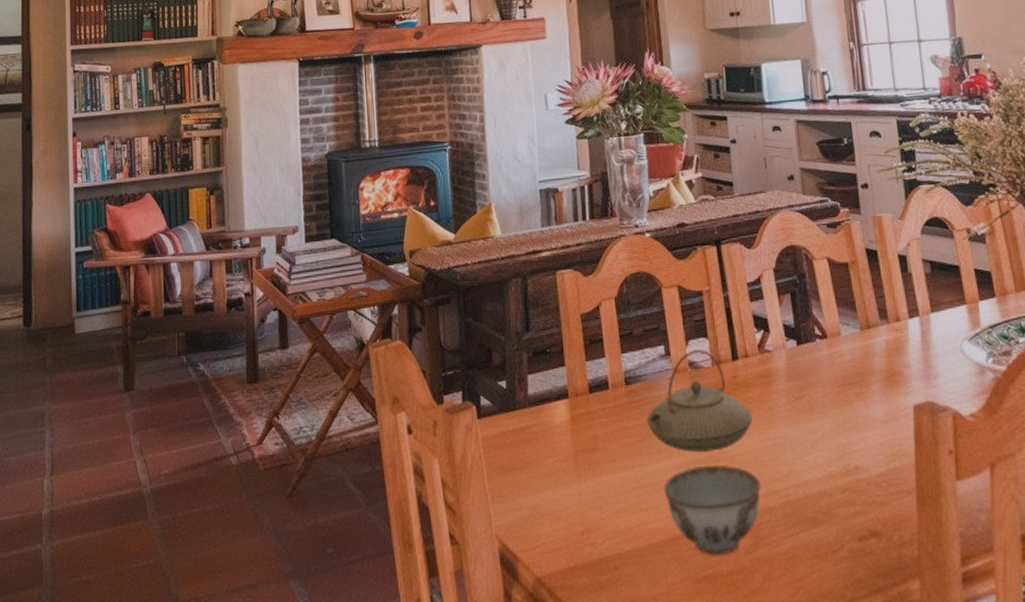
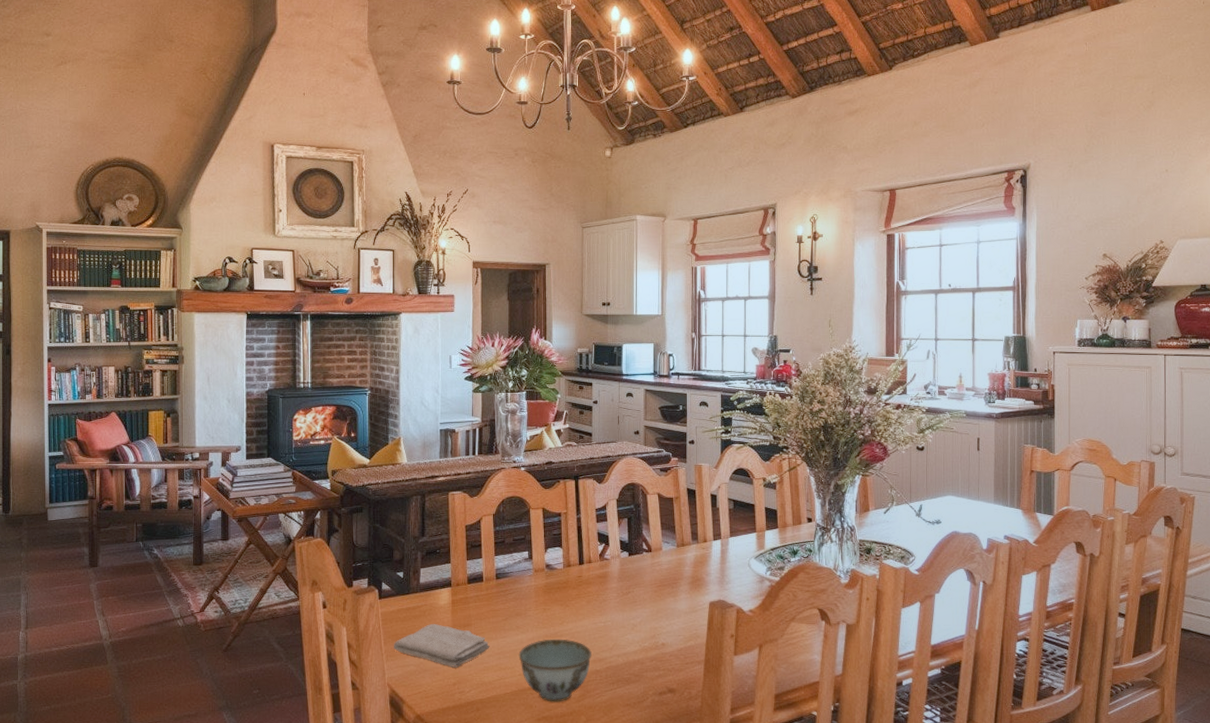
washcloth: none [499,449,625,510] -> present [393,623,490,667]
teapot: present [646,349,753,452] -> none [510,556,590,629]

